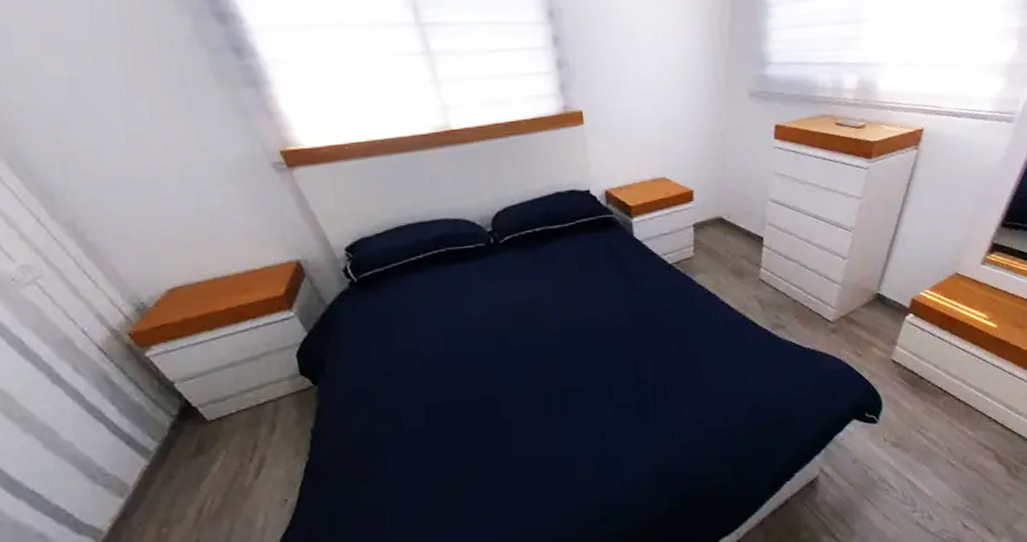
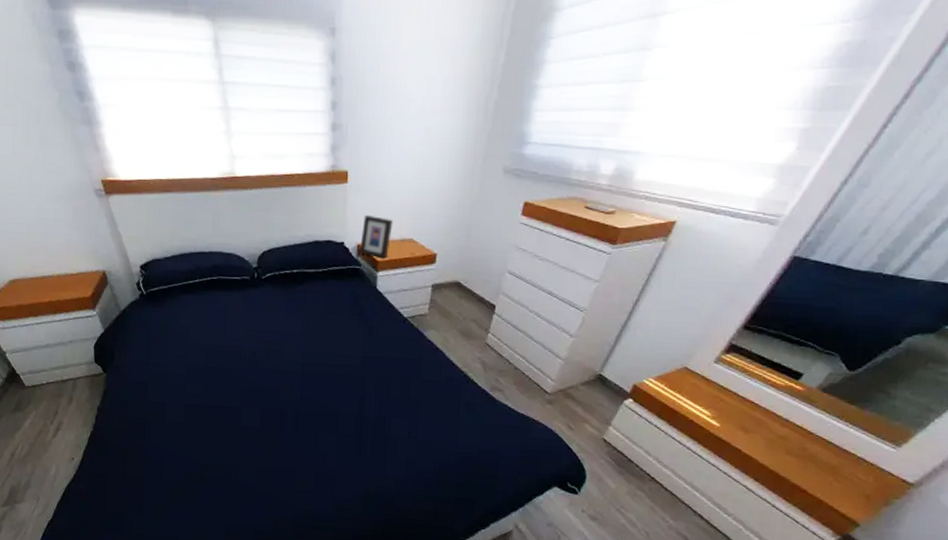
picture frame: none [608,156,641,203] -> present [360,214,393,259]

